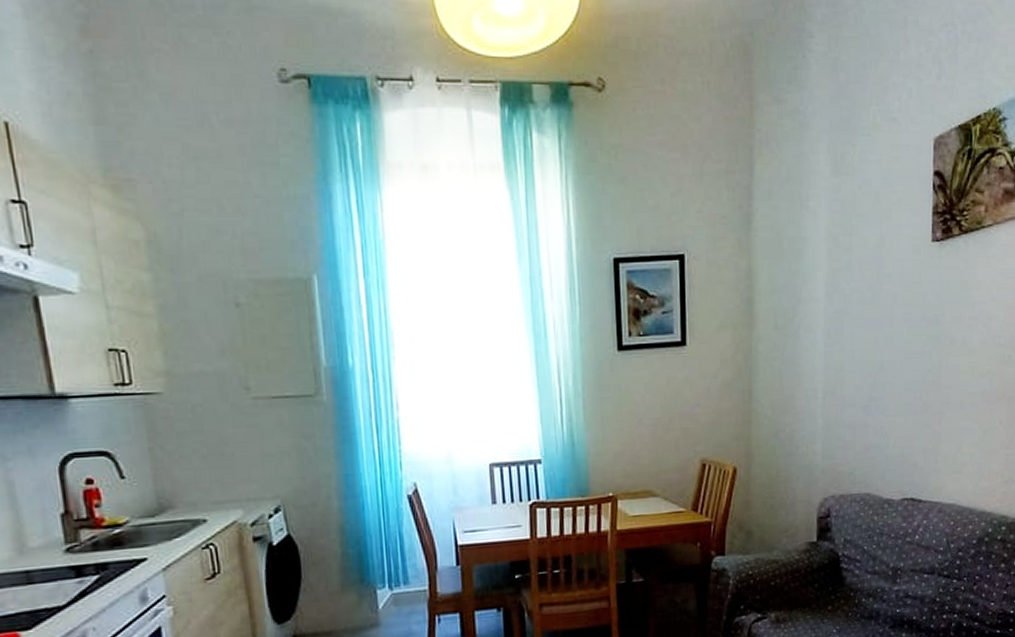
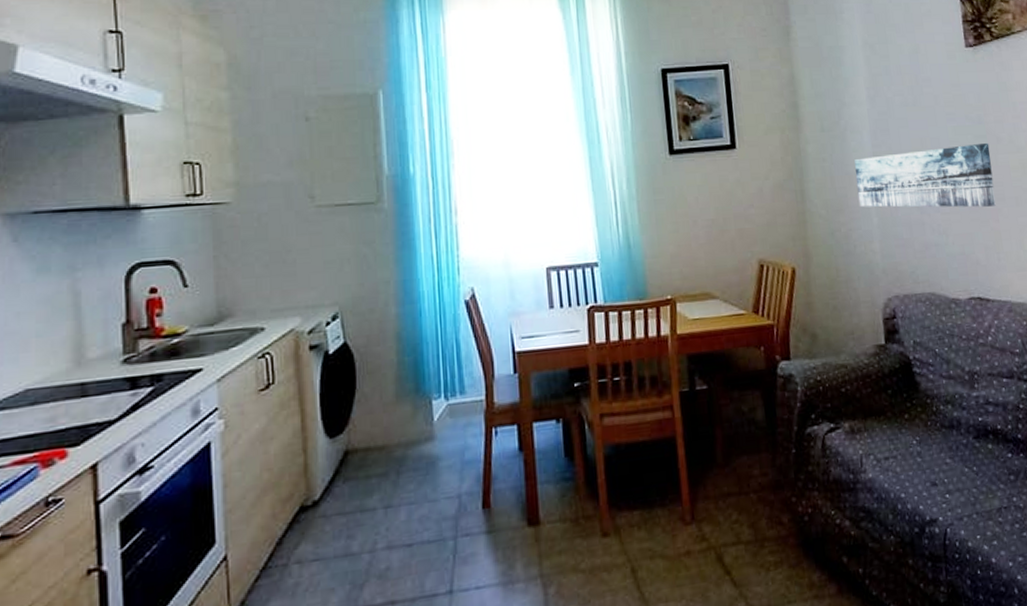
wall art: none [805,344,942,410] -> present [854,142,996,208]

